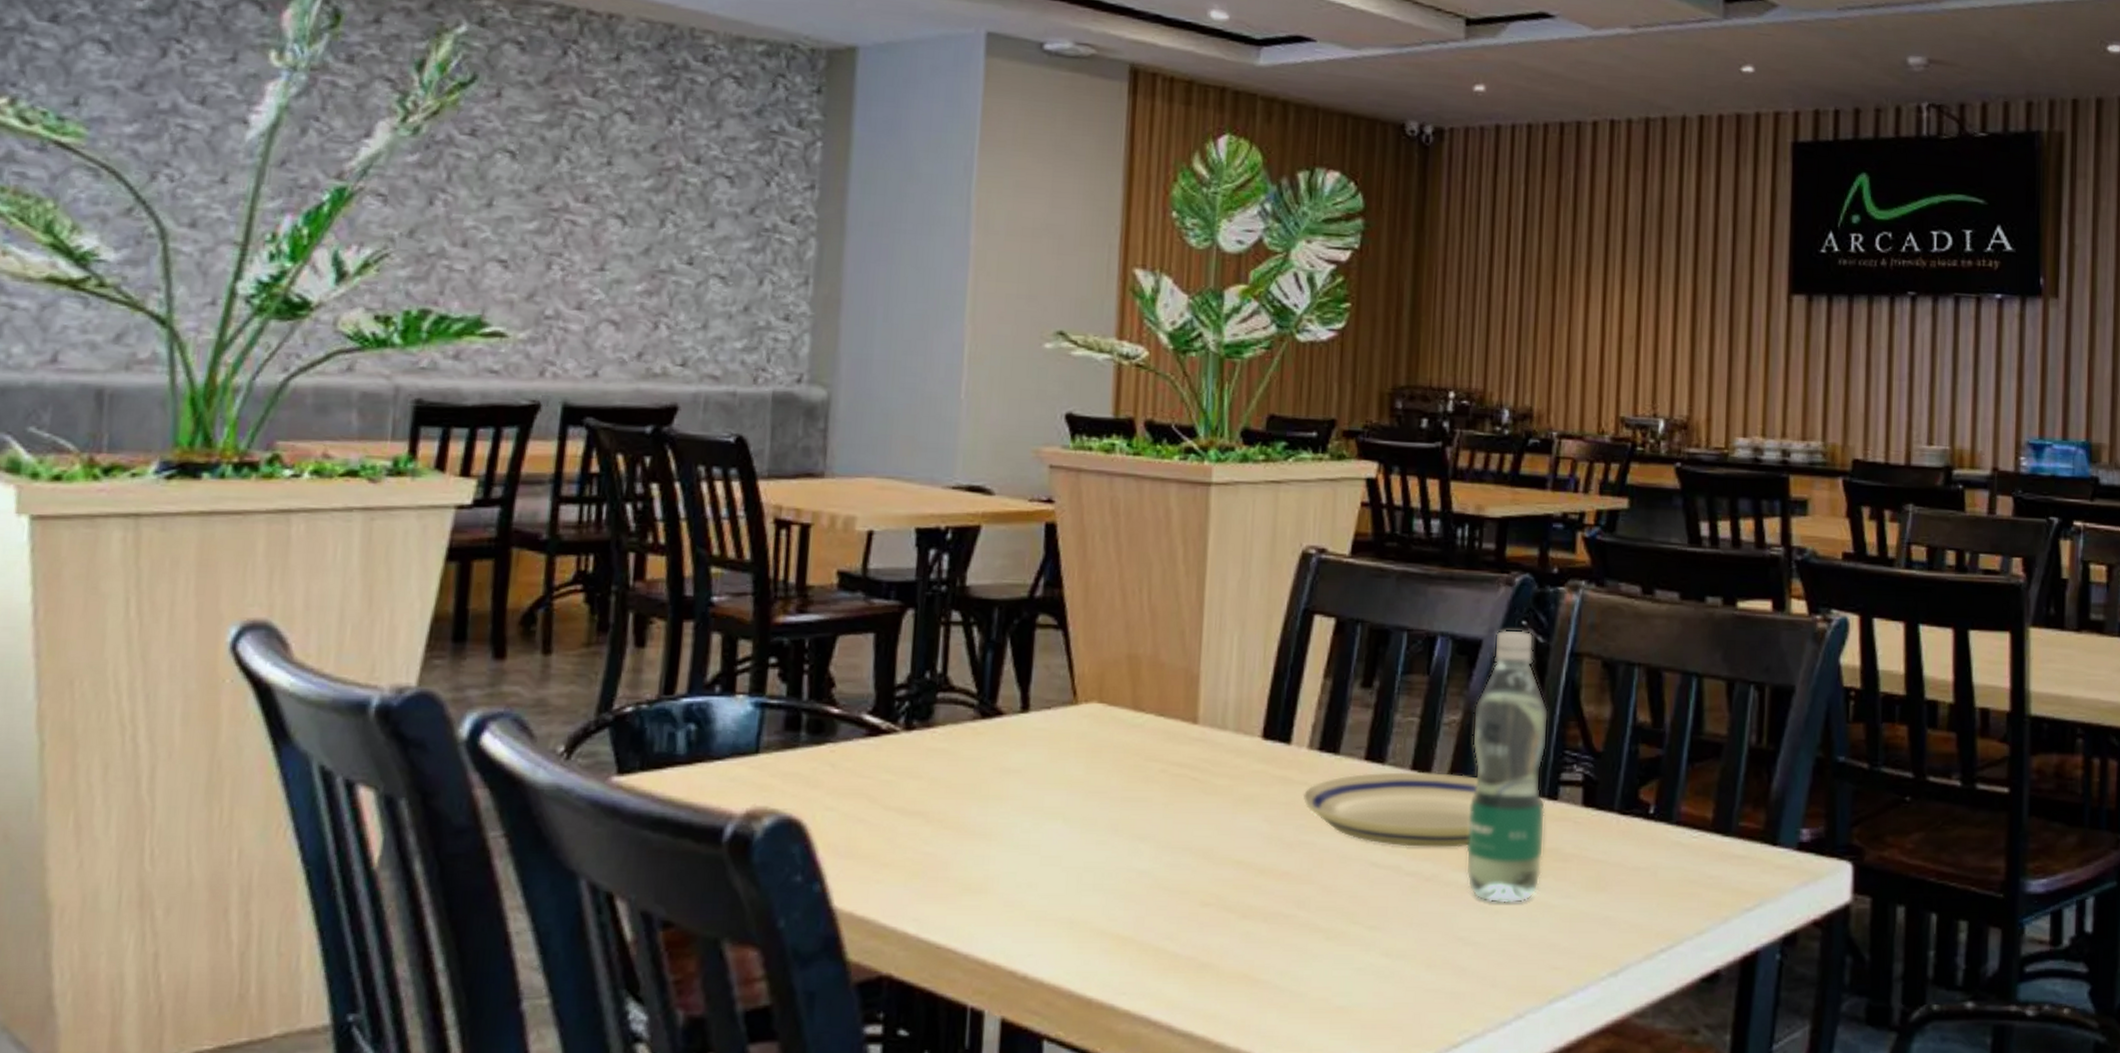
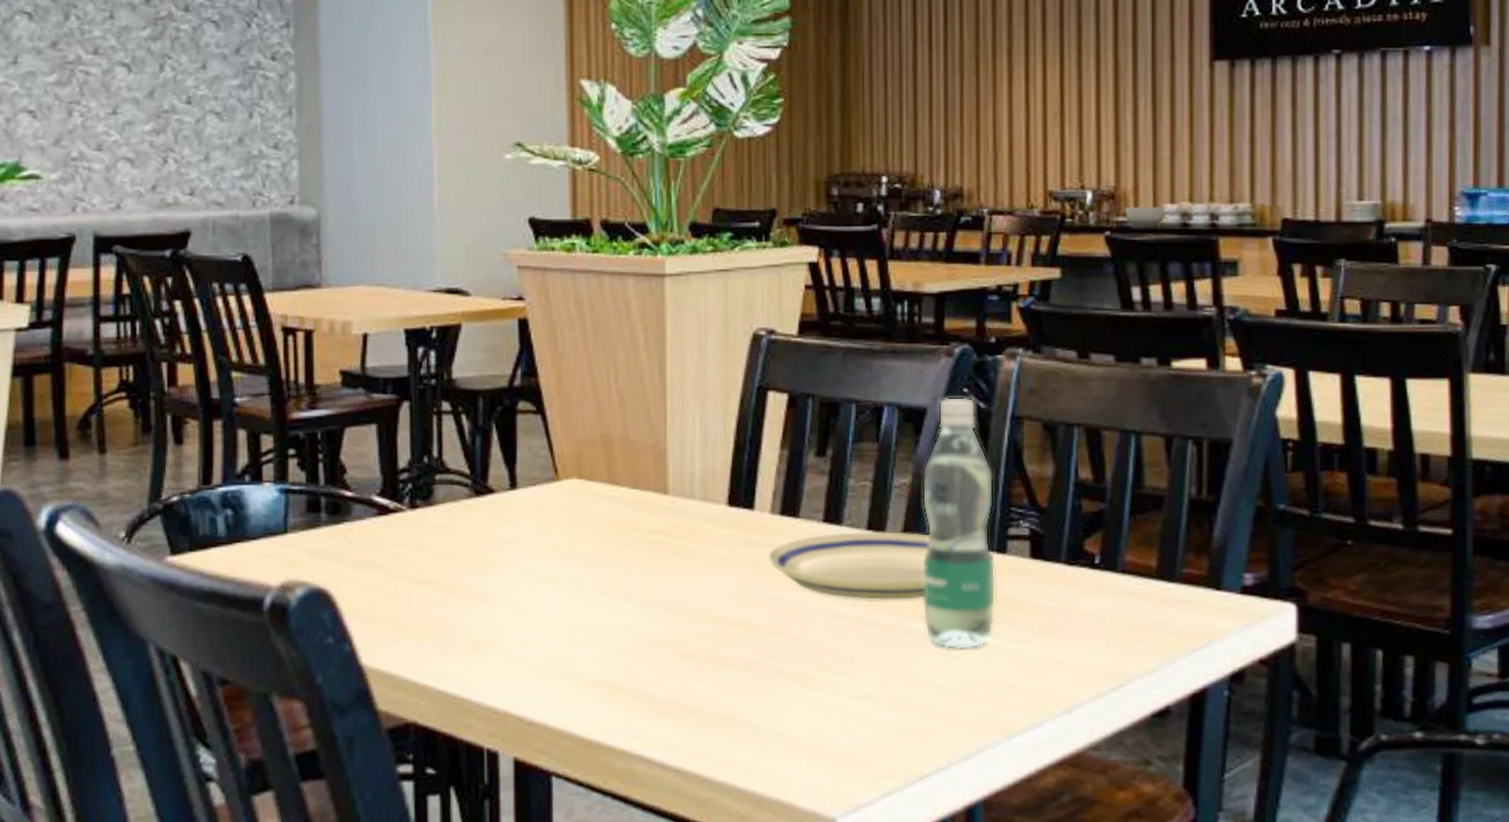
bowl: none [1696,438,1737,462] -> present [1124,206,1165,229]

